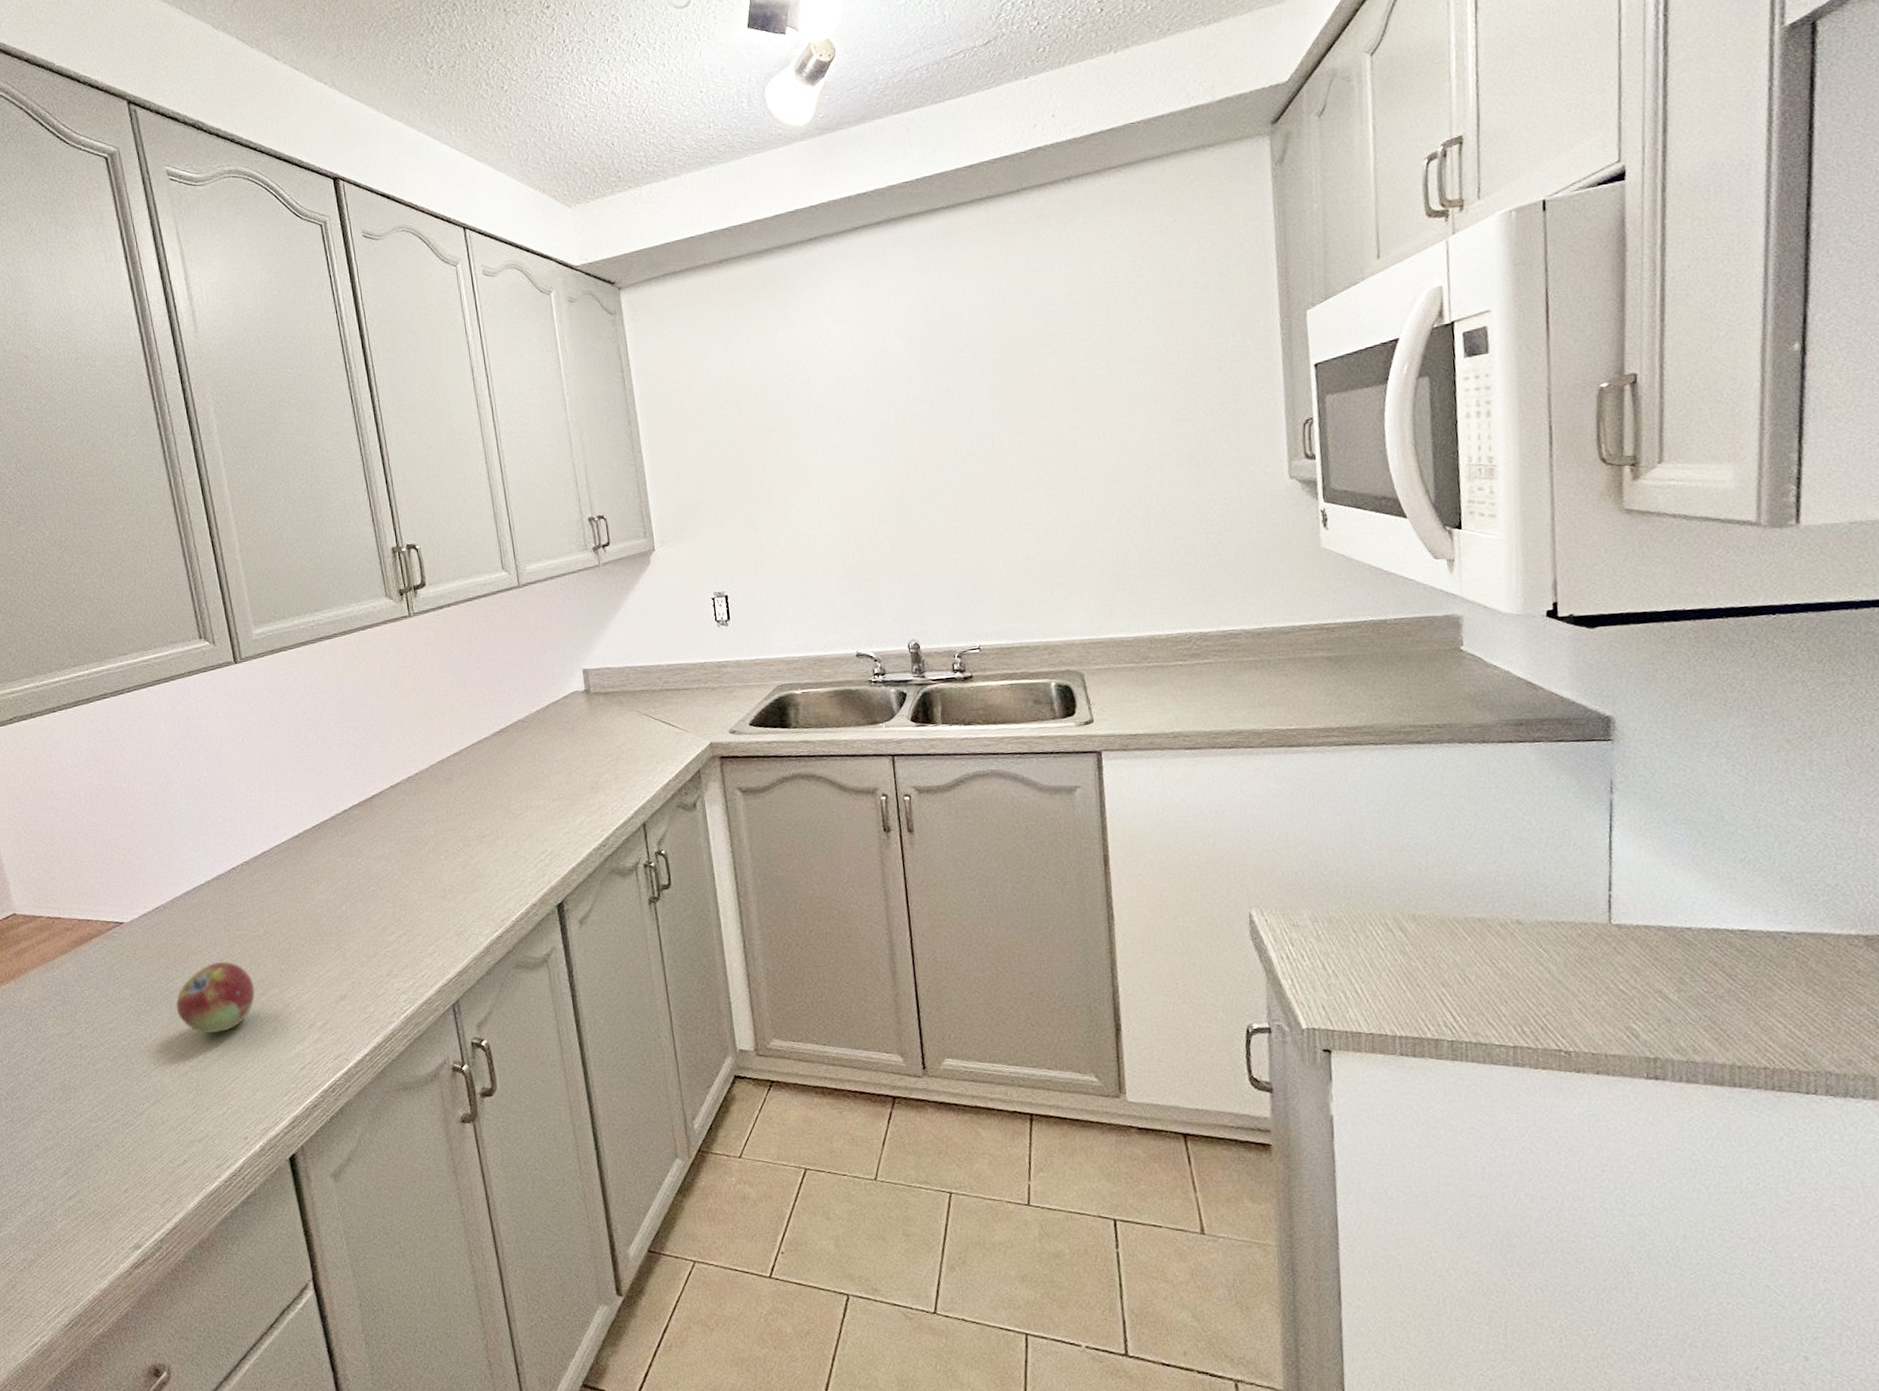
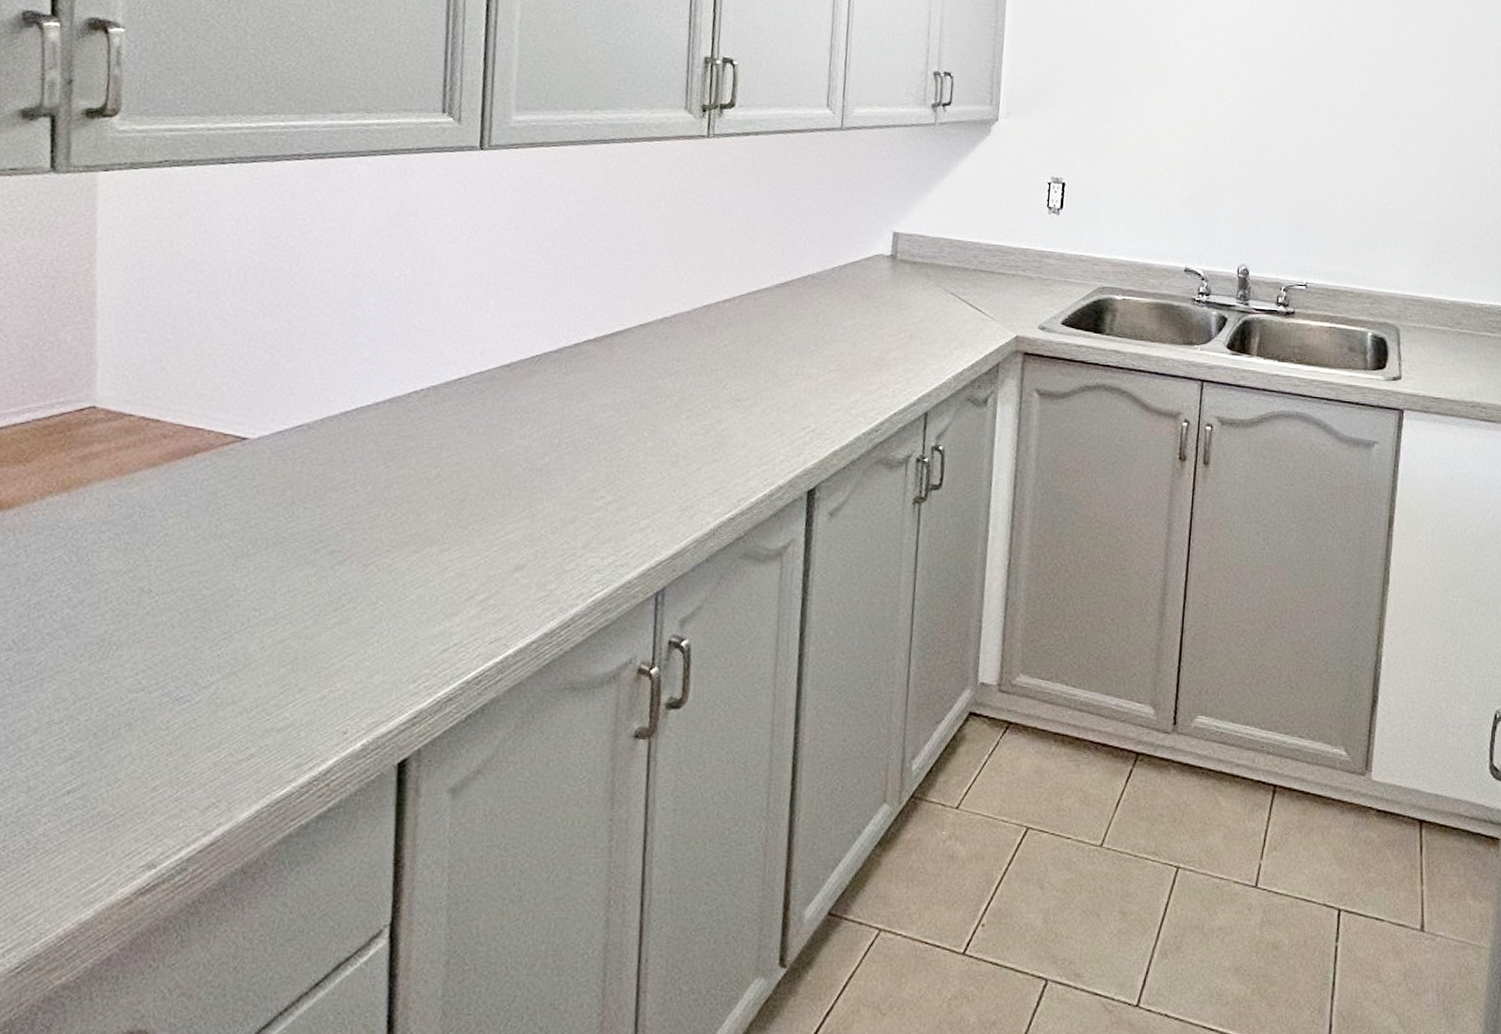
fruit: present [176,961,255,1033] -> none [291,504,406,594]

